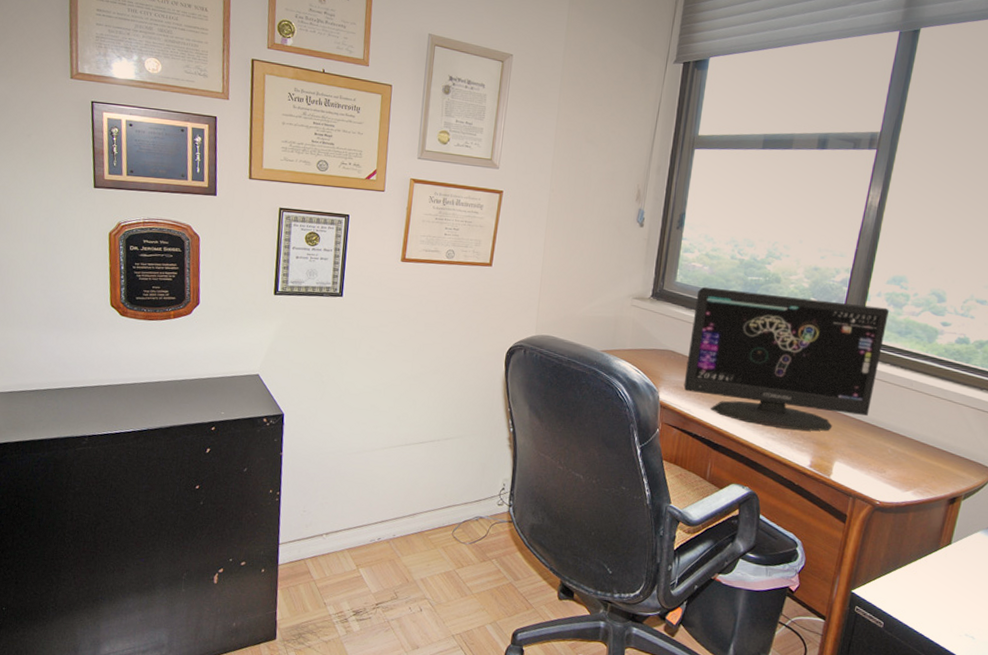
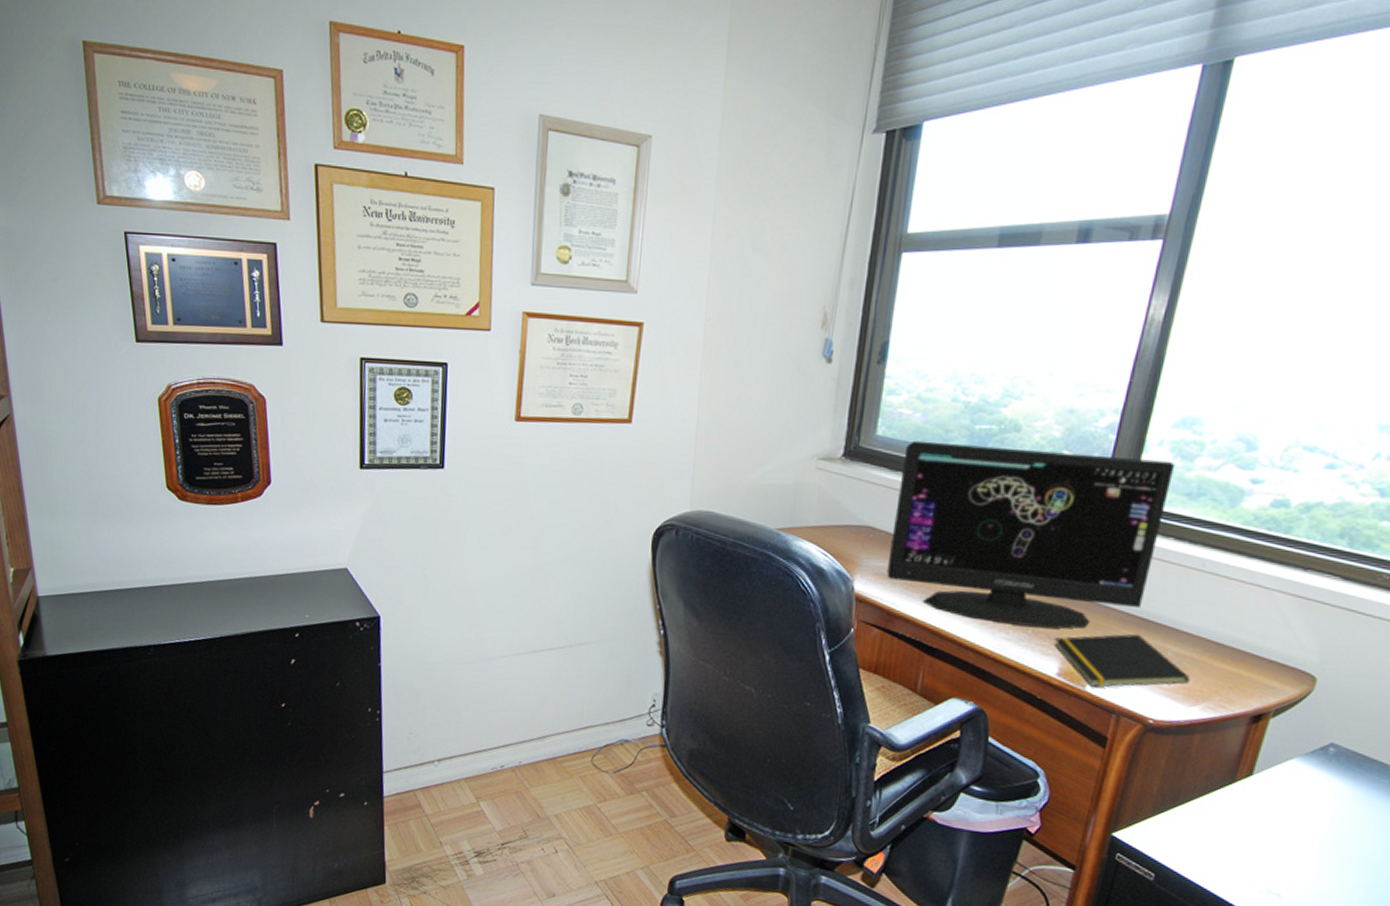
notepad: none [807,435,905,477] -> present [1054,633,1191,688]

